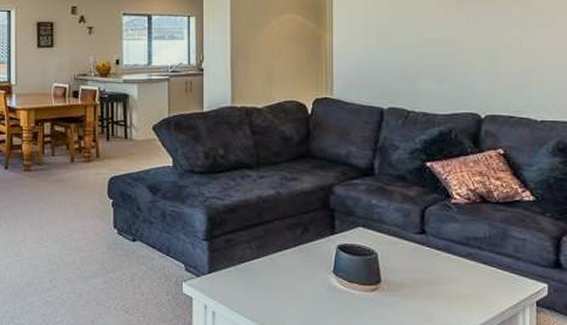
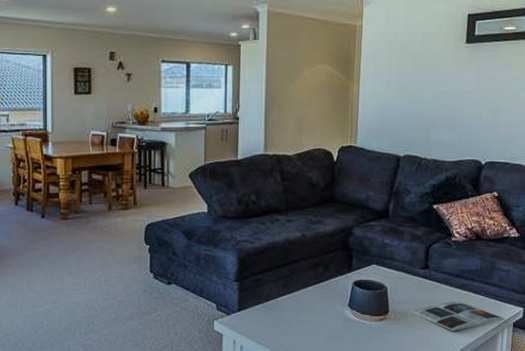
magazine: none [406,271,525,307] -> present [410,300,505,331]

